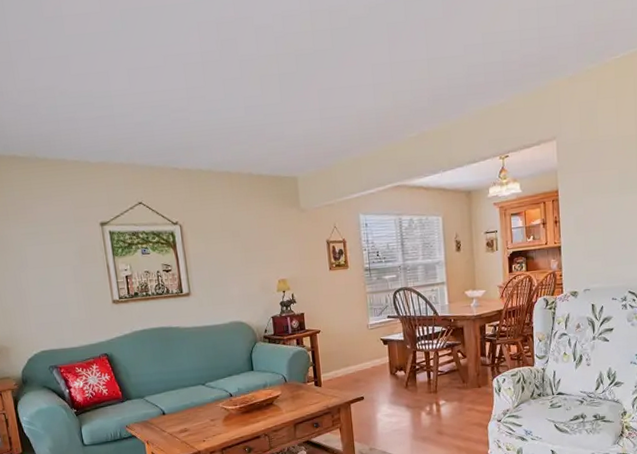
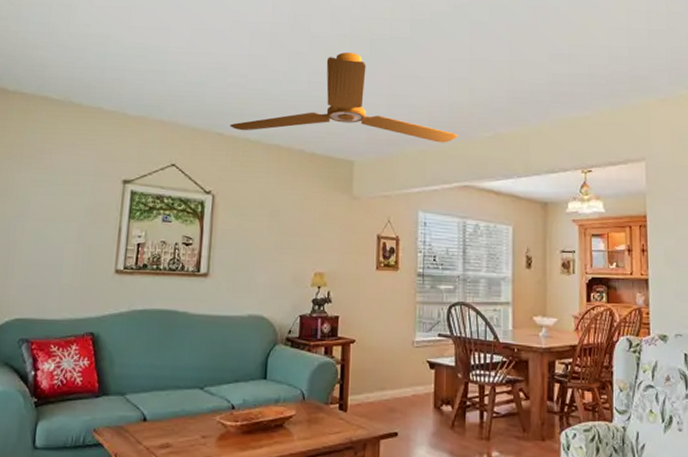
ceiling fan: none [182,71,387,163] -> present [229,52,458,143]

